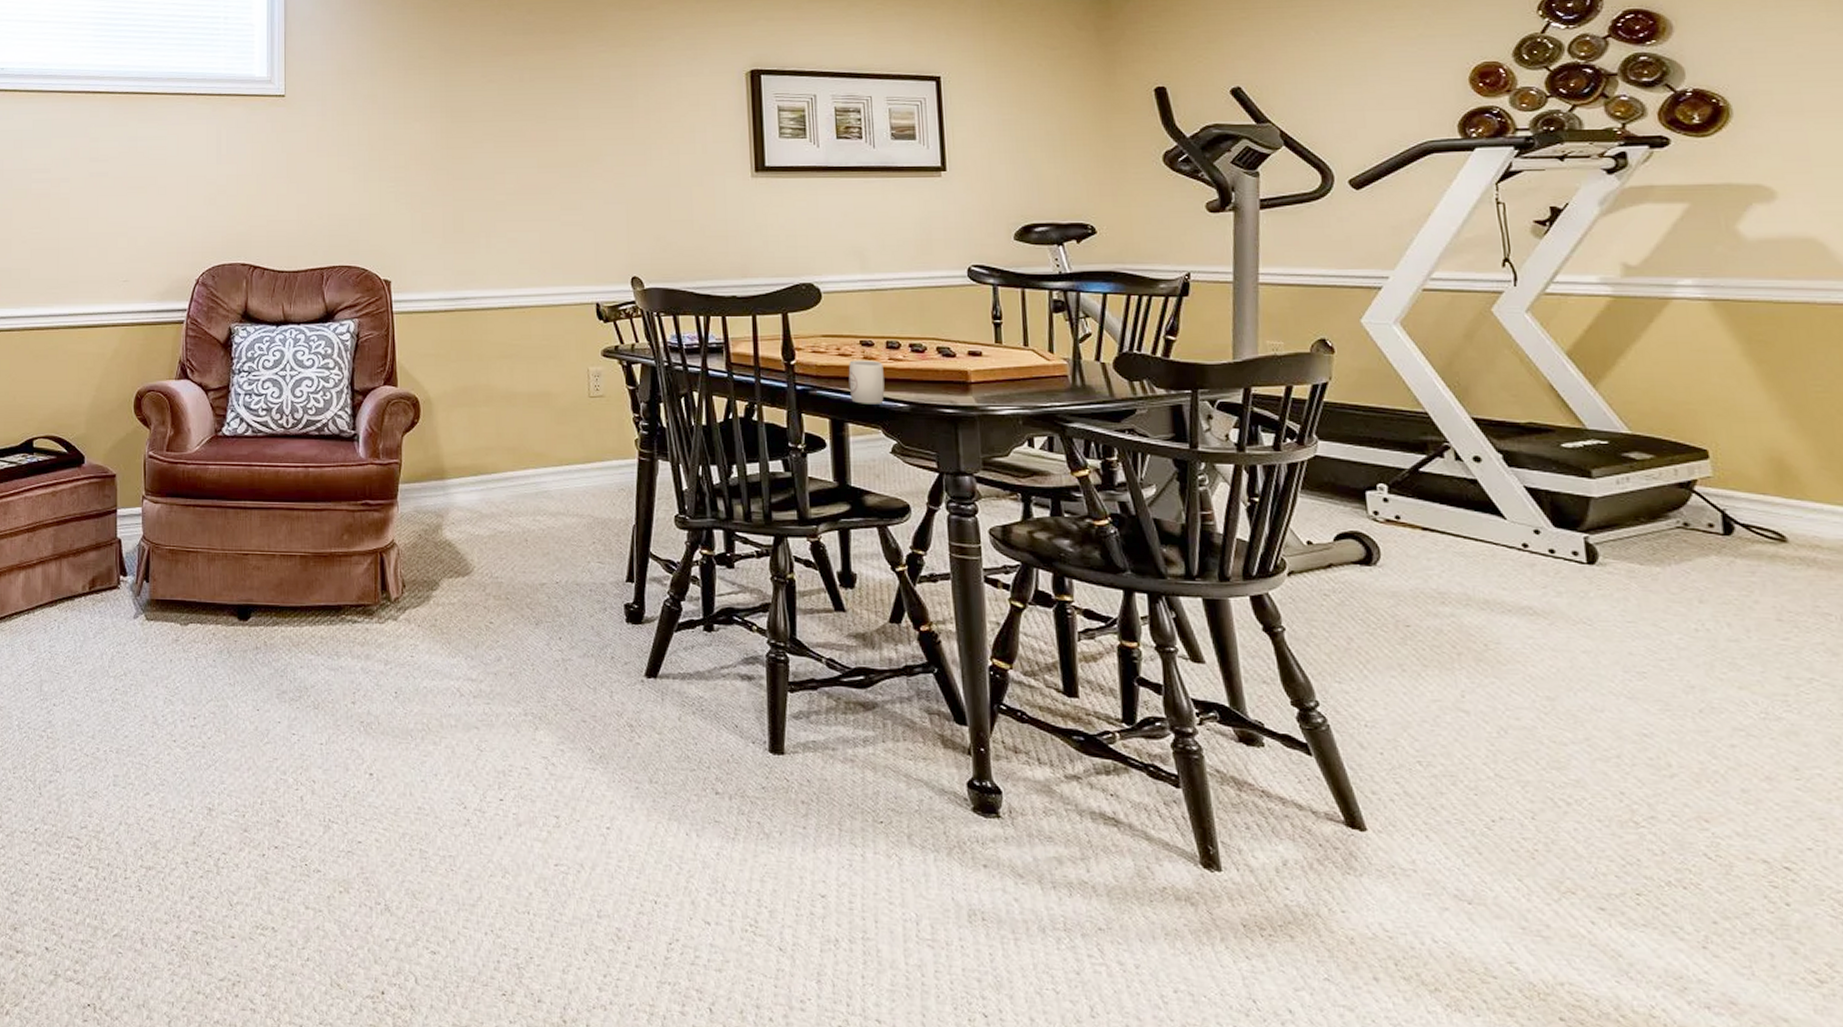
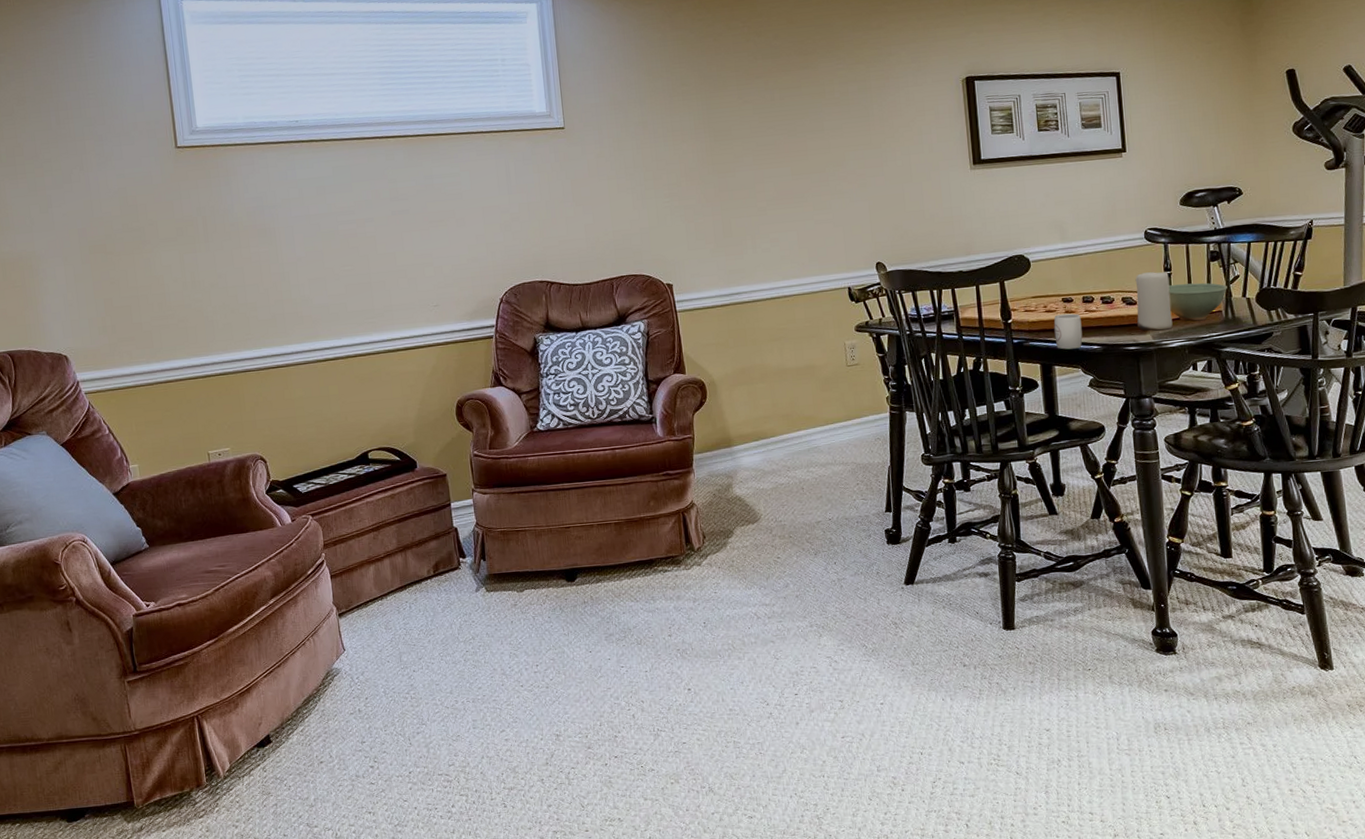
candle: none [954,319,1003,392] -> present [1135,272,1173,332]
bowl: none [998,336,1075,385] -> present [1168,283,1227,322]

